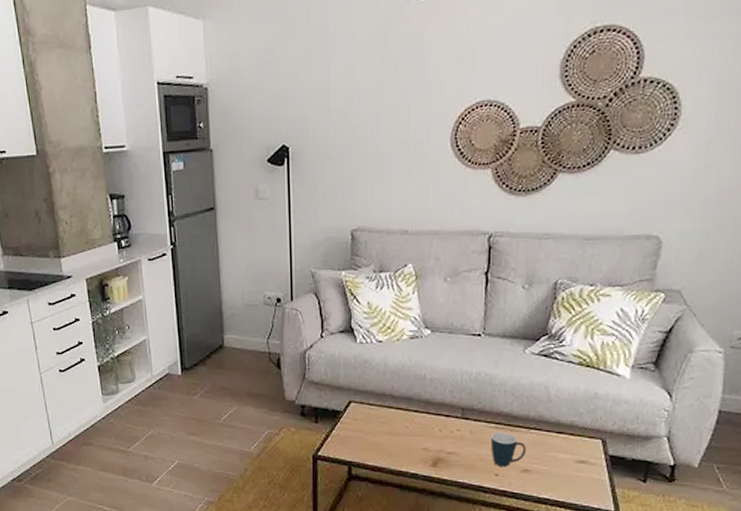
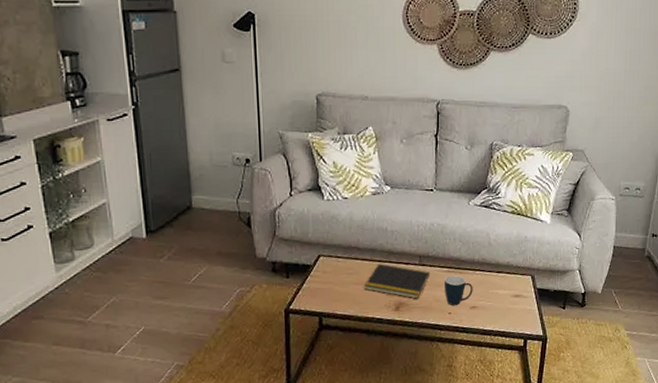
notepad: none [398,414,475,456] -> present [364,263,431,299]

